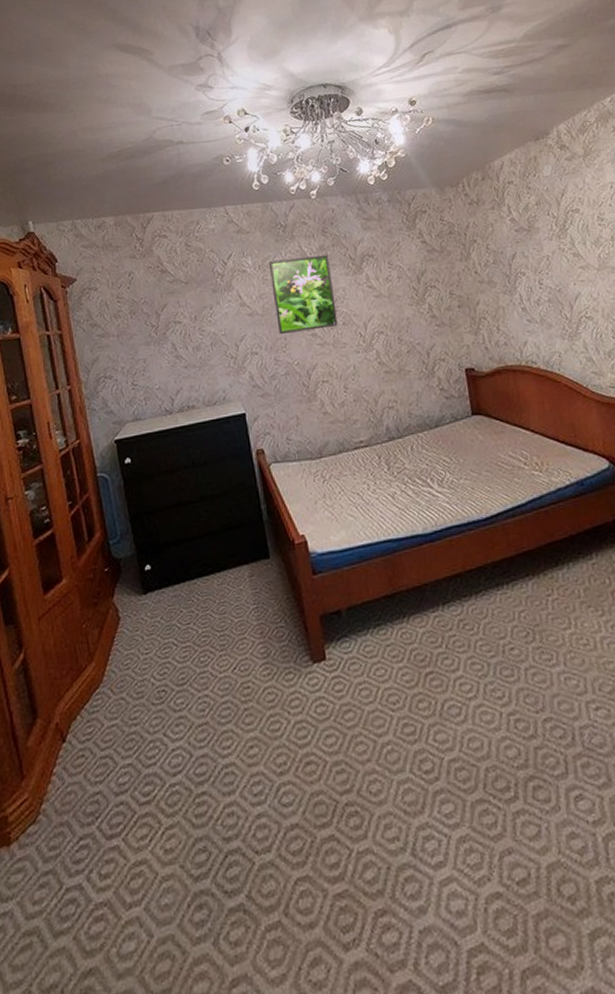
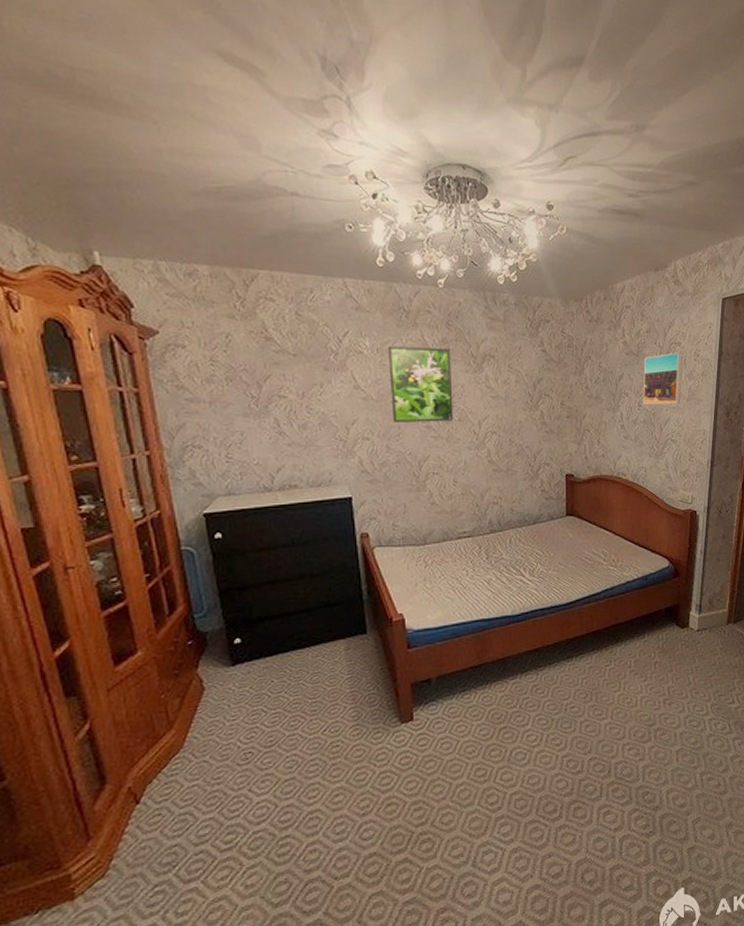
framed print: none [538,220,590,281] -> present [643,352,683,404]

